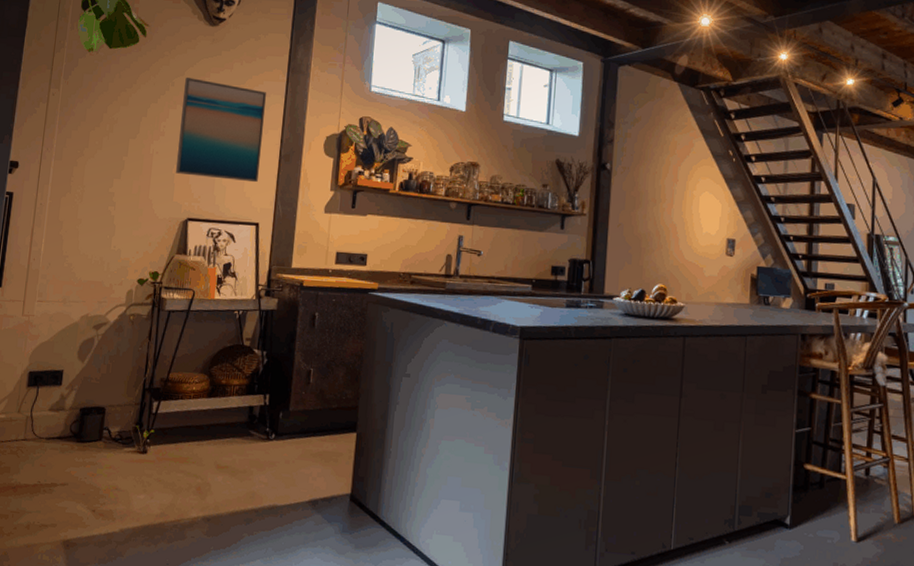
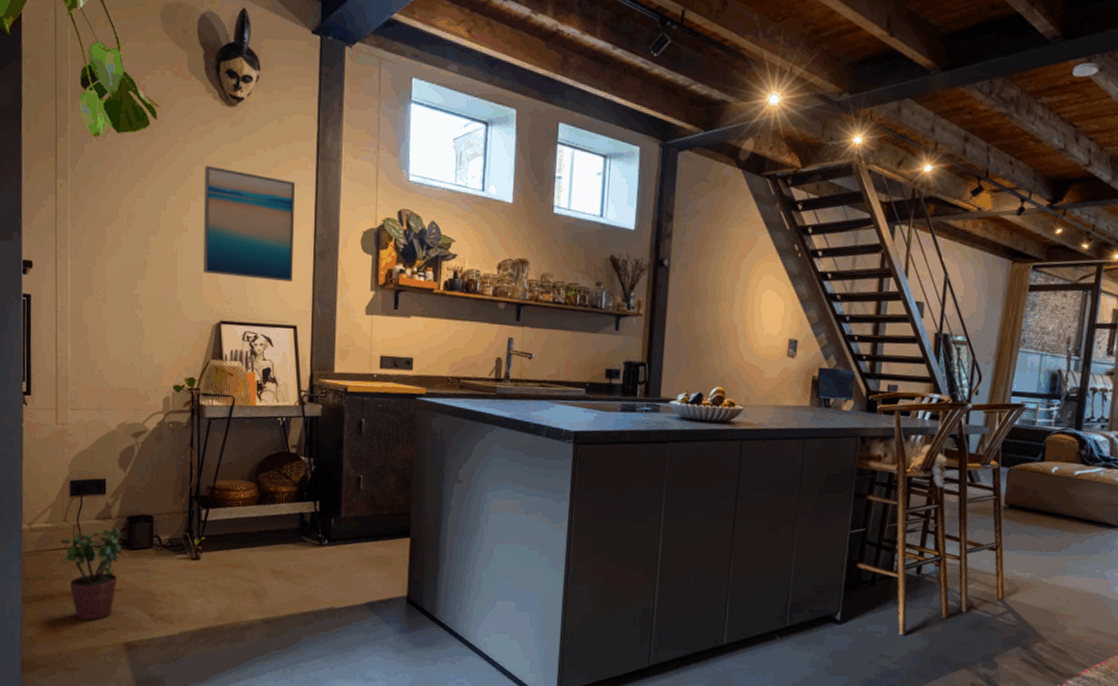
potted plant: none [11,419,73,516] -> present [60,527,122,621]

